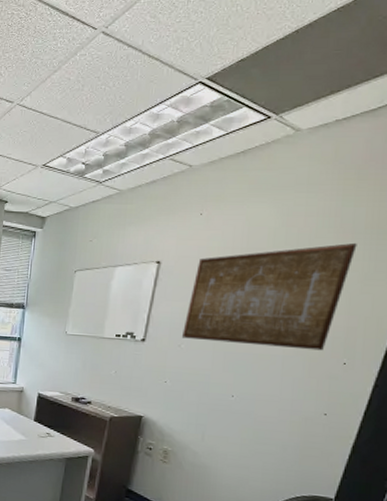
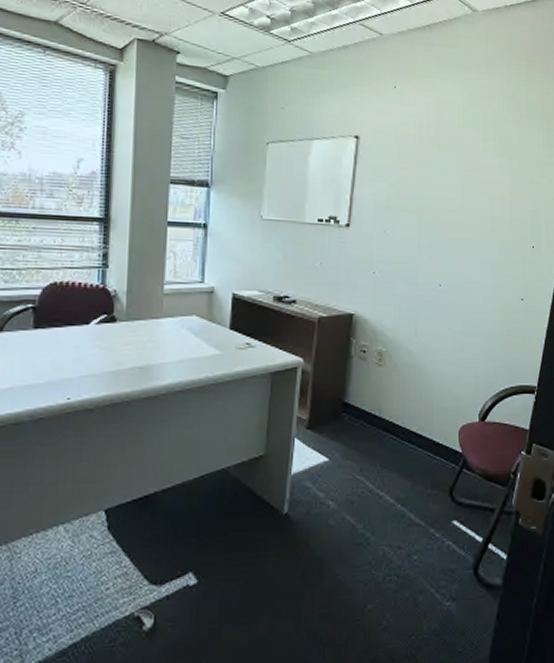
wall art: present [181,242,357,351] -> none [386,126,532,234]

